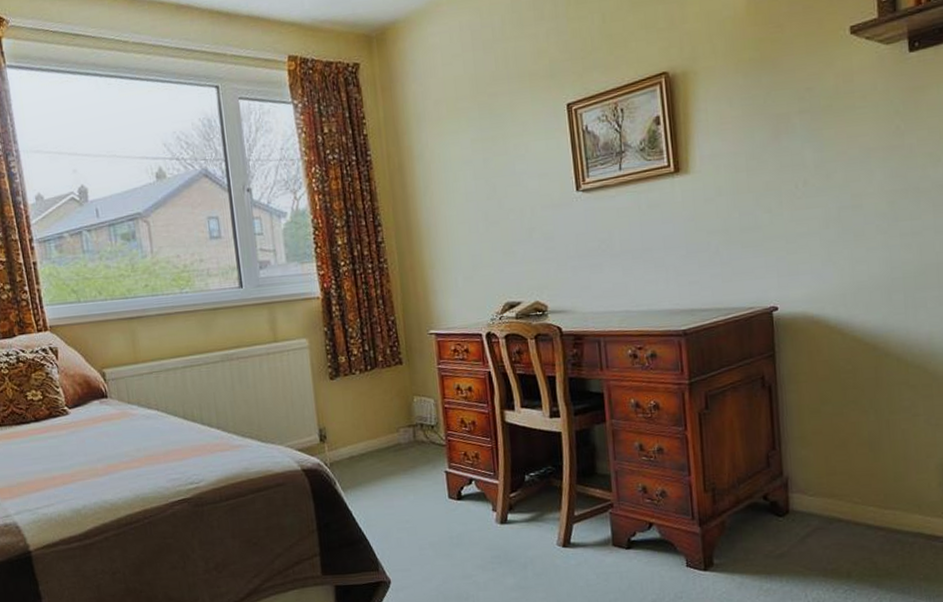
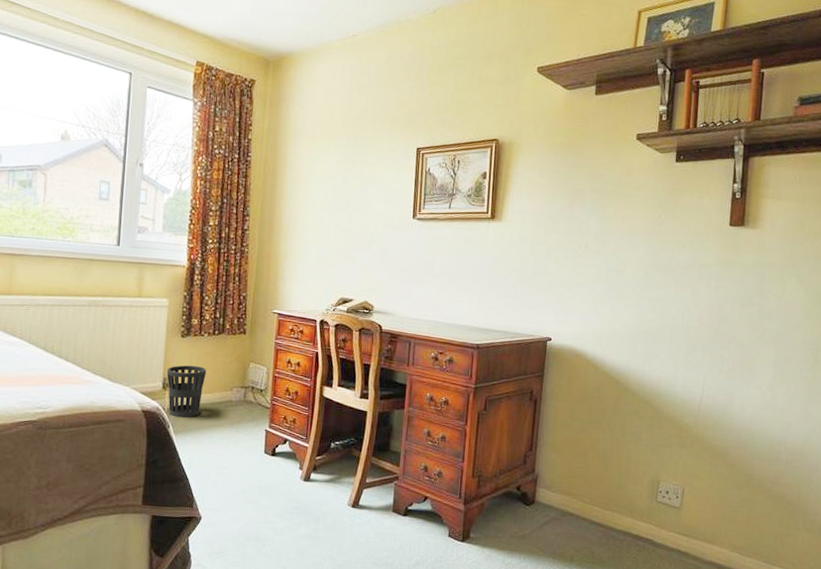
wastebasket: none [321,409,367,472] -> present [166,365,206,418]

